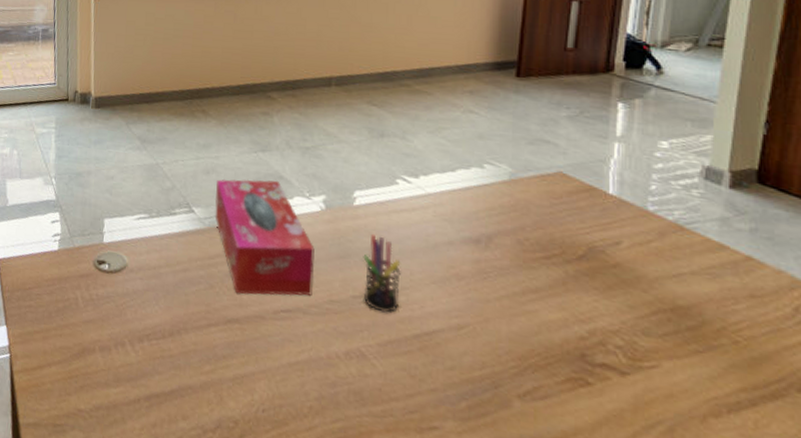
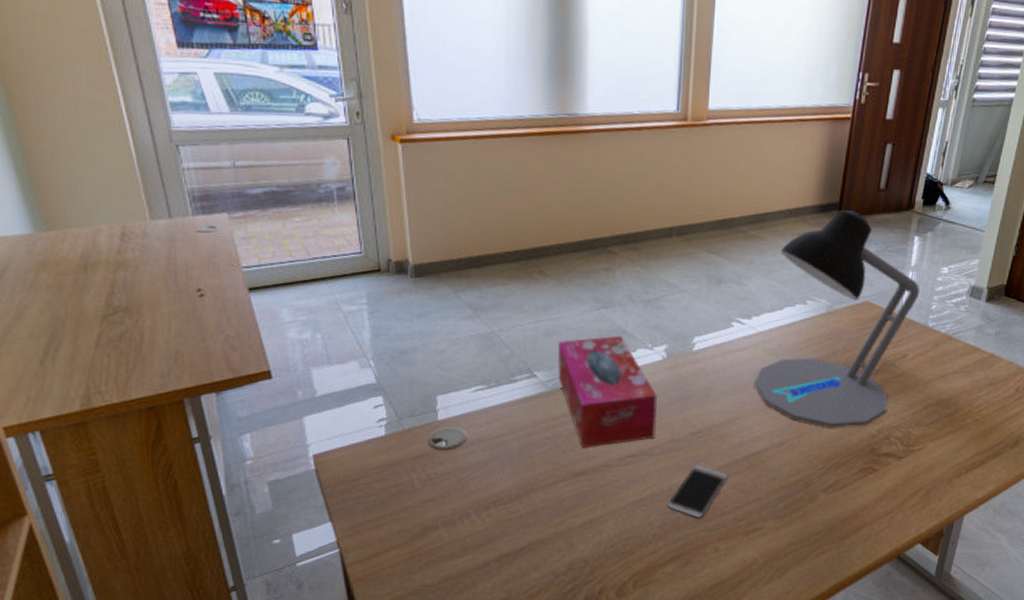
smartphone: none [324,332,395,400] -> present [666,464,727,519]
pen holder: present [363,233,401,314] -> none [700,374,734,443]
desk lamp: none [424,69,632,323] -> present [754,210,920,428]

